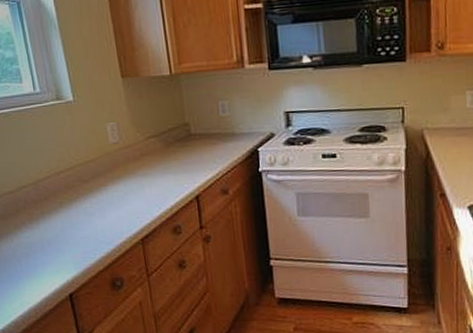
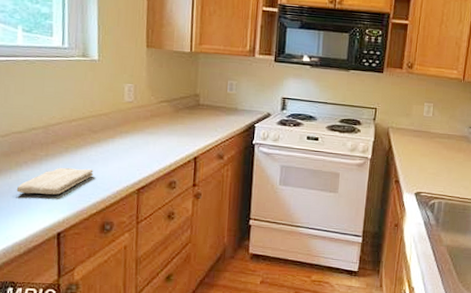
washcloth: none [20,222,93,257] -> present [16,167,94,195]

